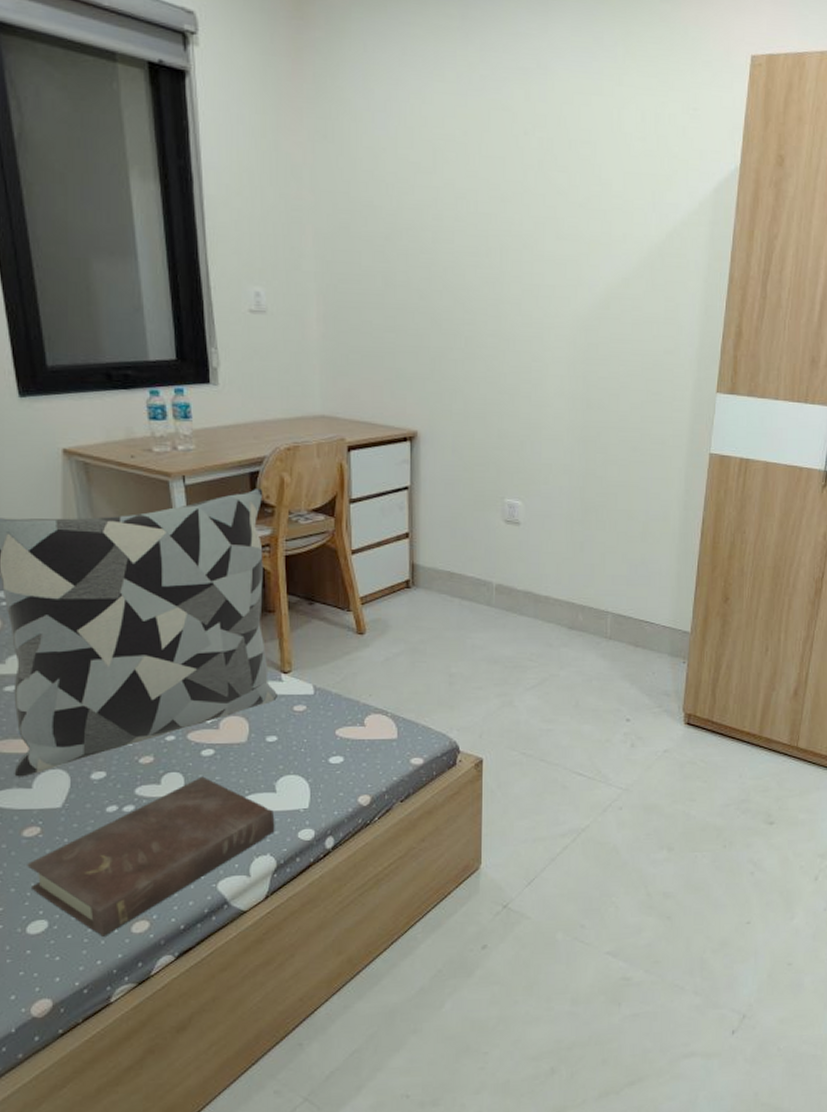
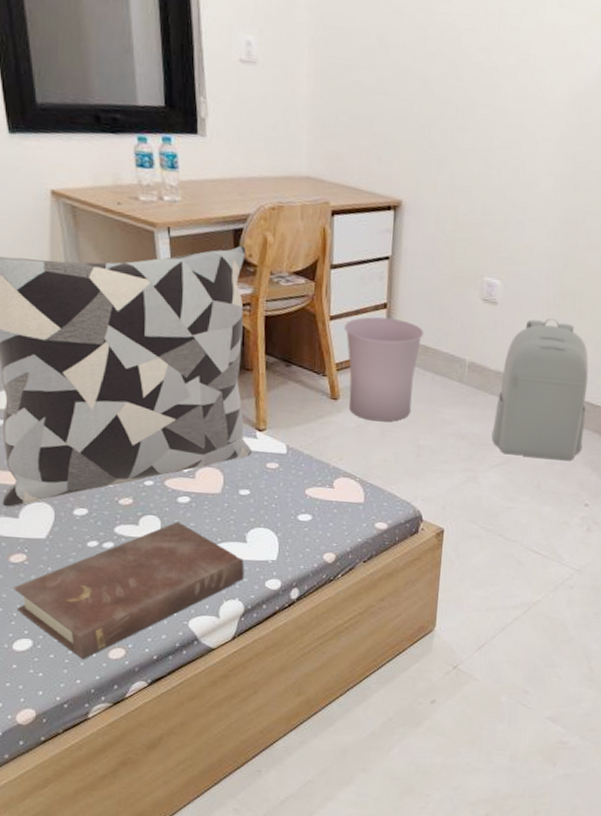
waste bin: none [367,546,448,653] -> present [345,316,424,422]
backpack: none [524,534,619,675] -> present [491,318,589,460]

